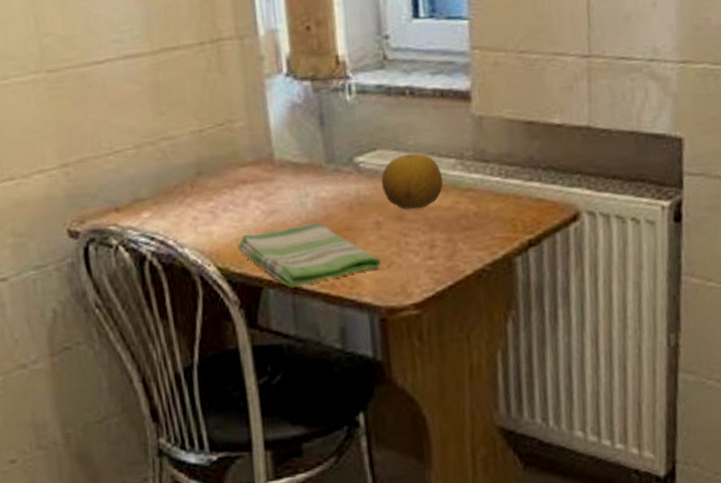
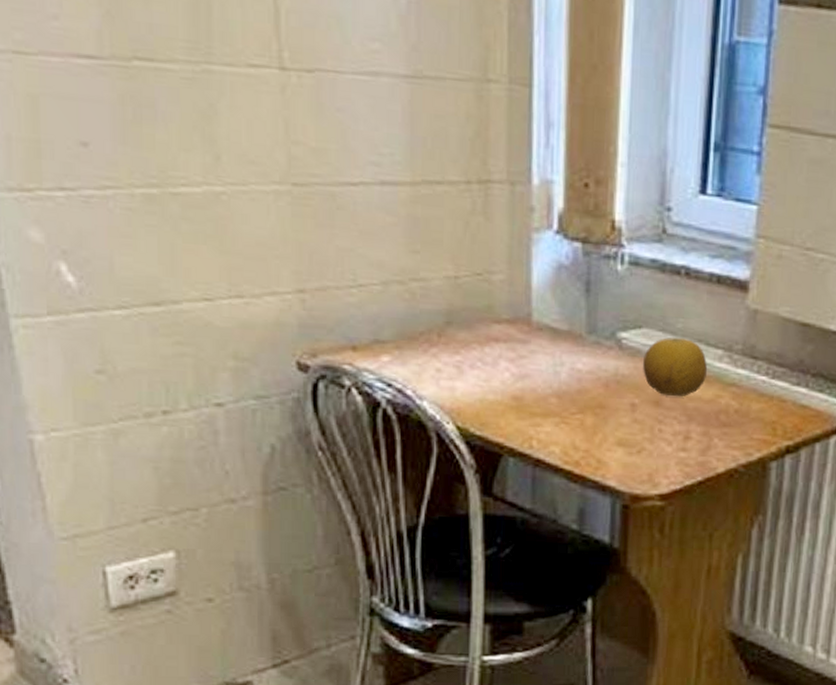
dish towel: present [237,223,381,288] -> none [481,395,631,459]

